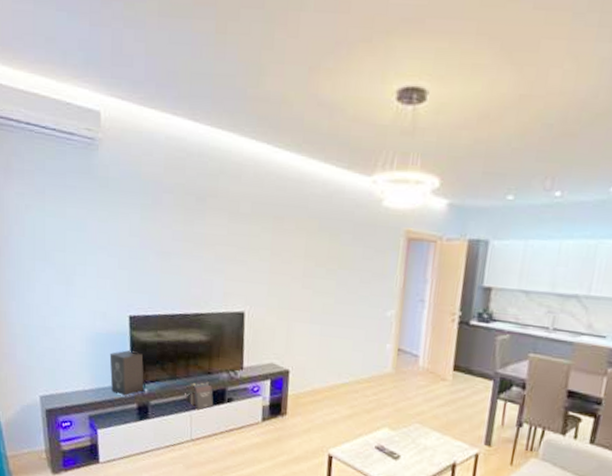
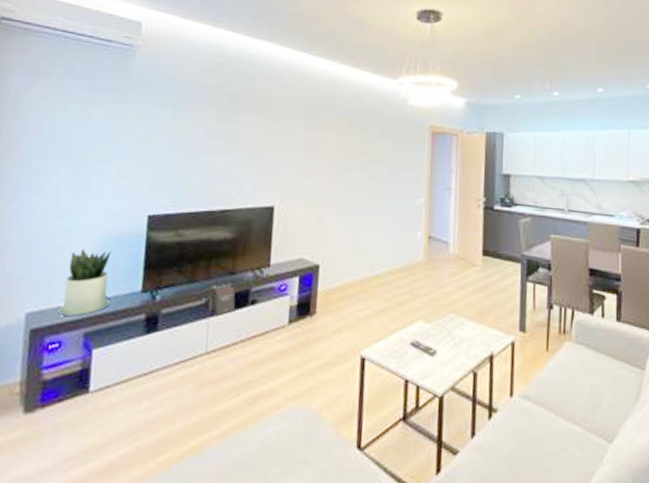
planter: none [65,344,106,402] -> present [58,249,112,316]
speaker: present [109,350,144,396] -> none [116,253,159,306]

